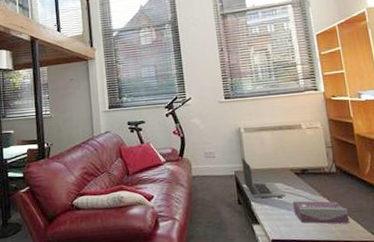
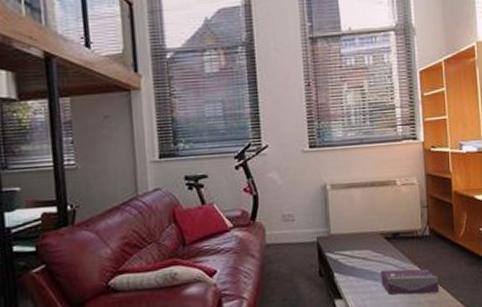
laptop computer: present [241,158,286,198] -> none [326,220,374,269]

